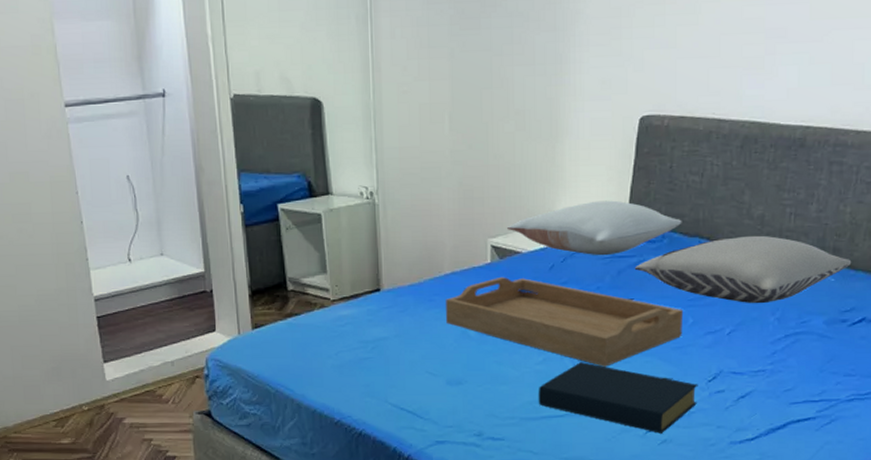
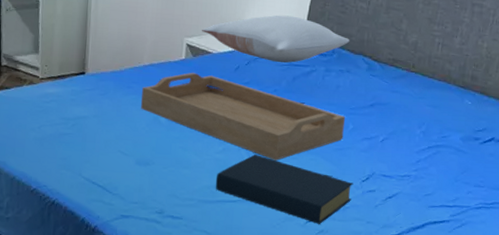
pillow: present [634,235,852,304] -> none [307,58,486,118]

